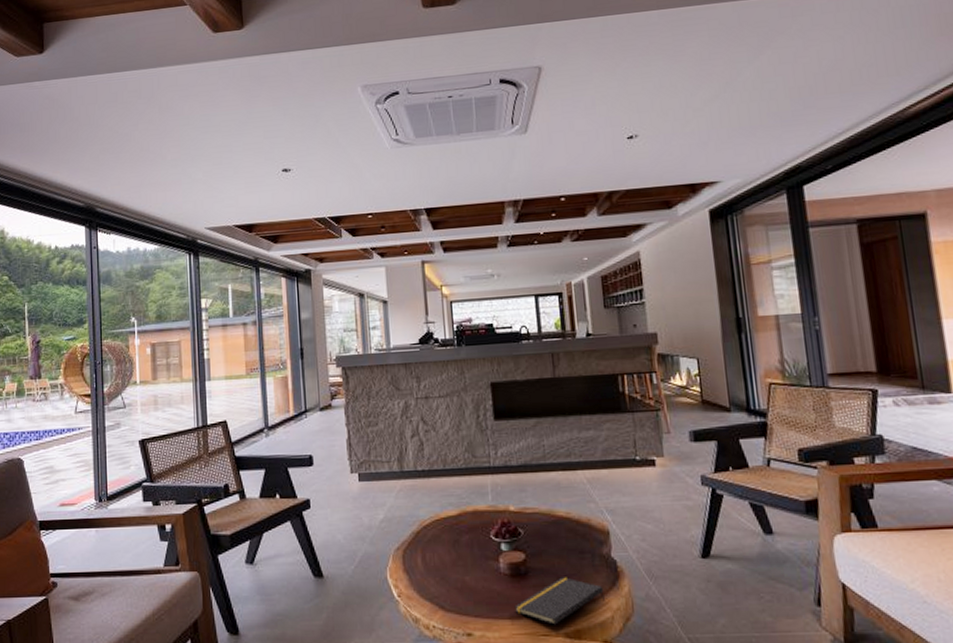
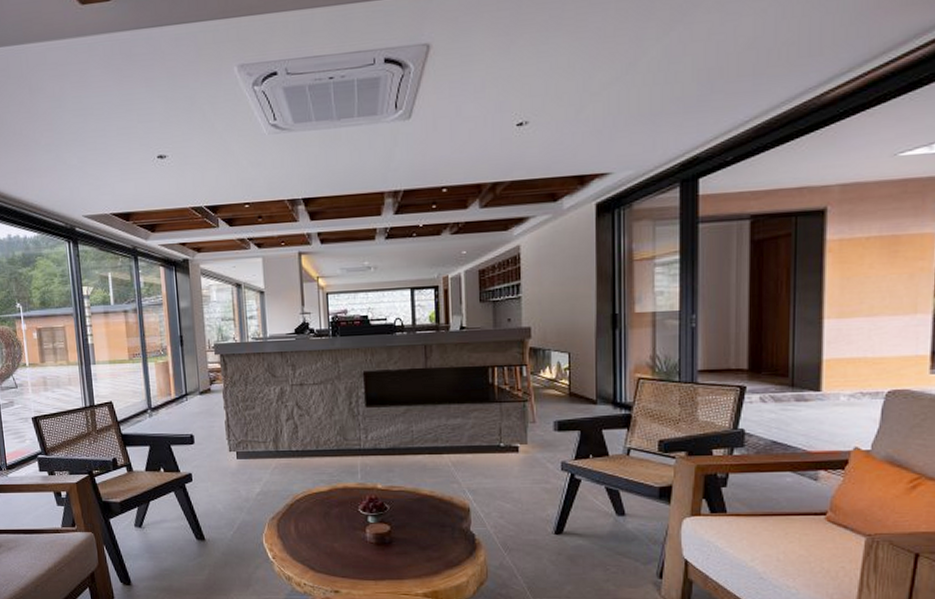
notepad: present [514,577,605,625] -> none [378,547,462,586]

